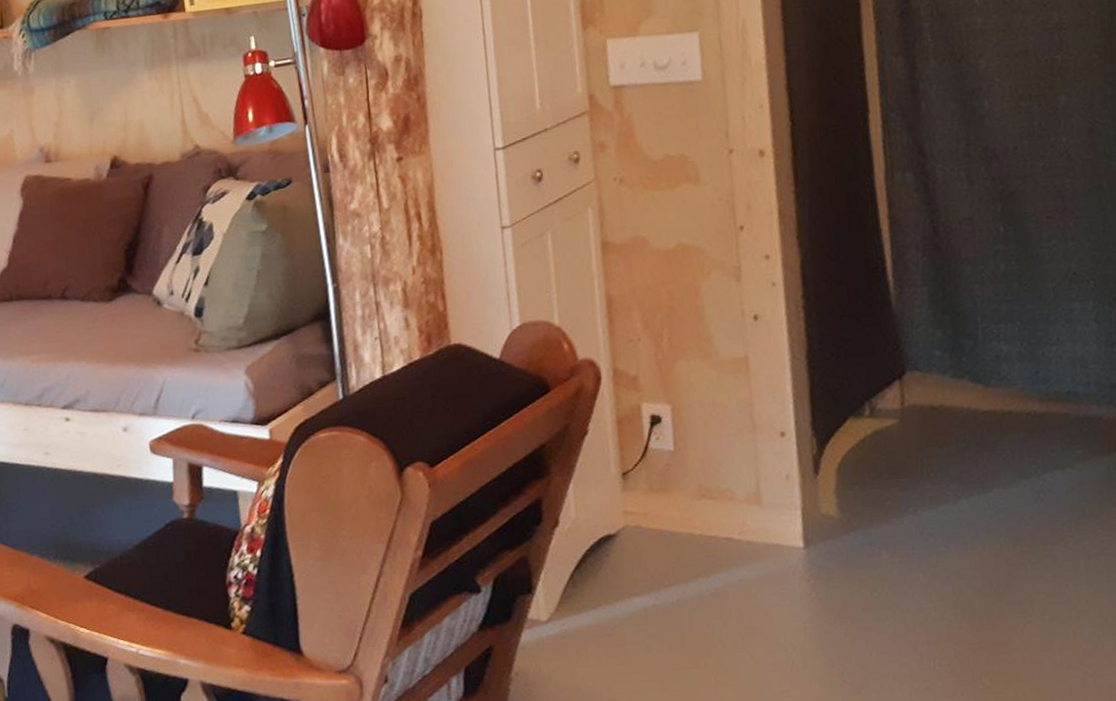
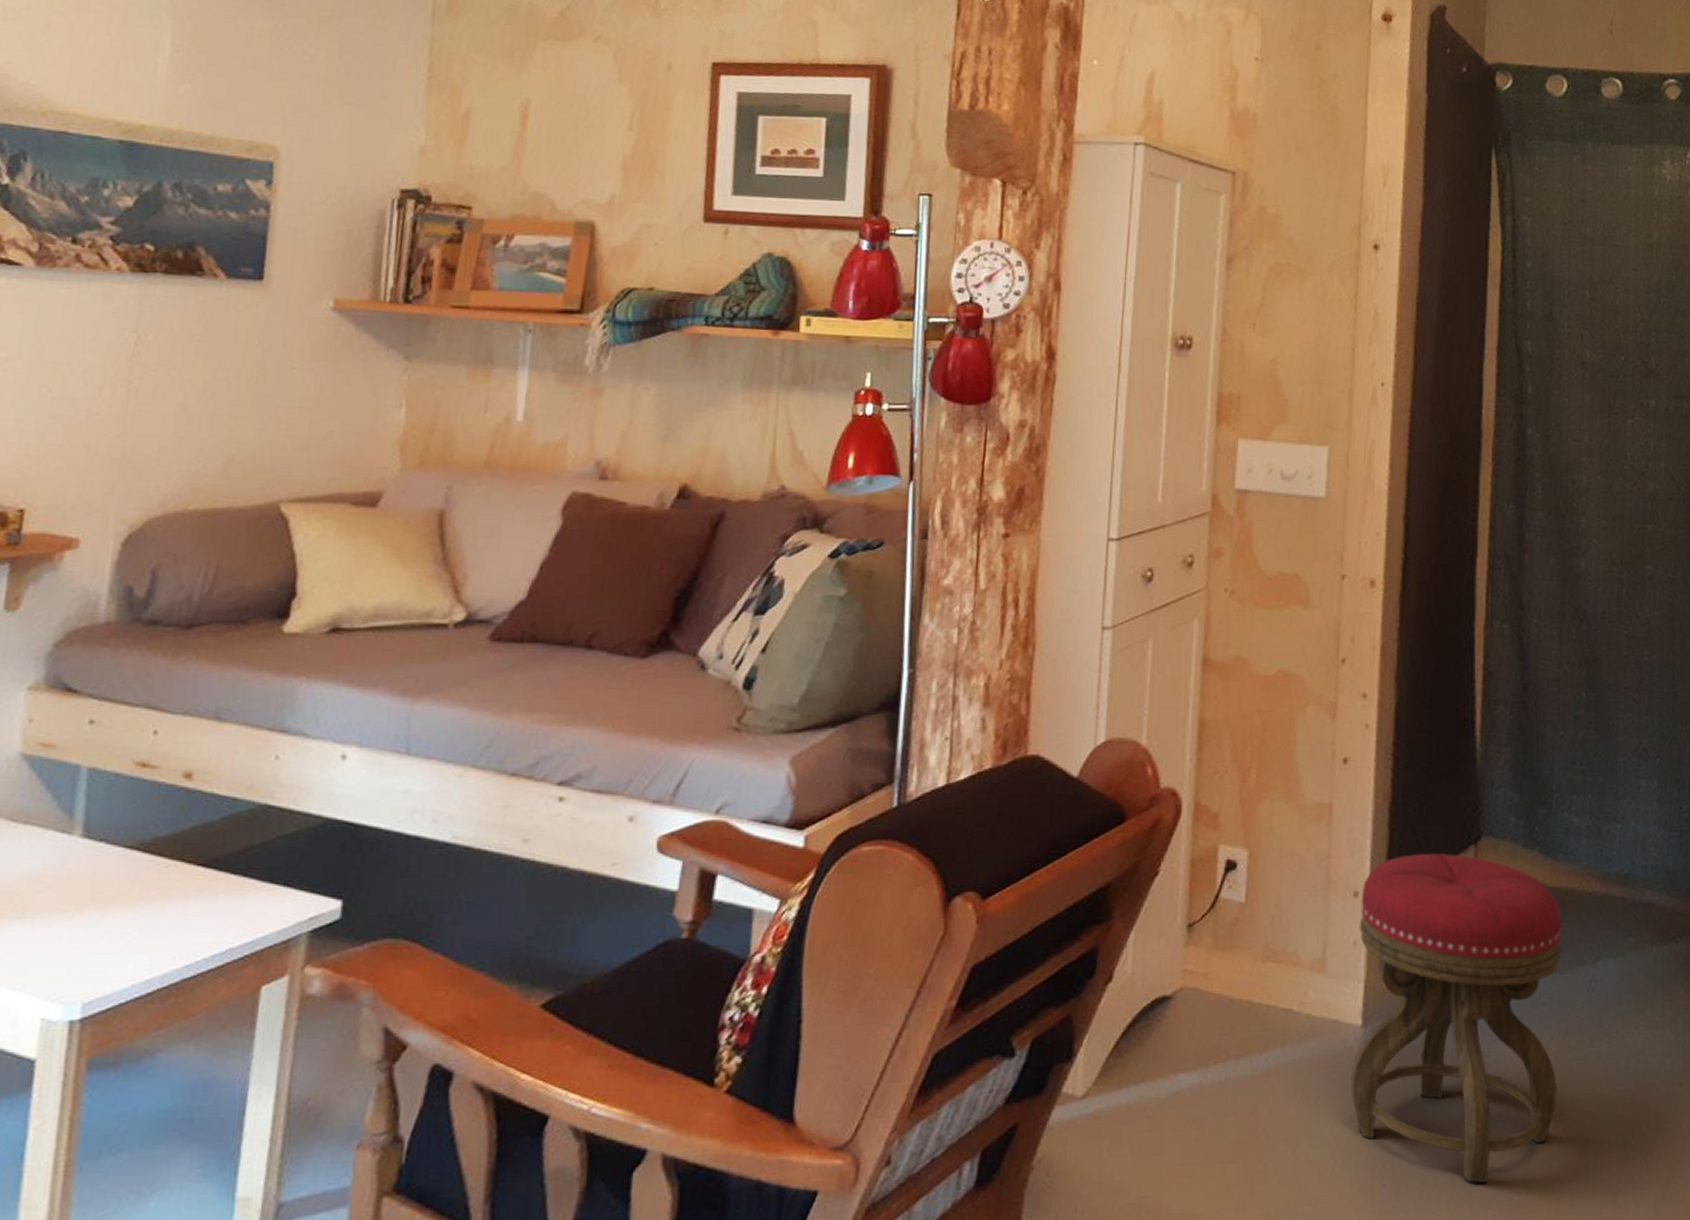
stool: none [788,390,1014,676] -> present [1351,854,1562,1184]

